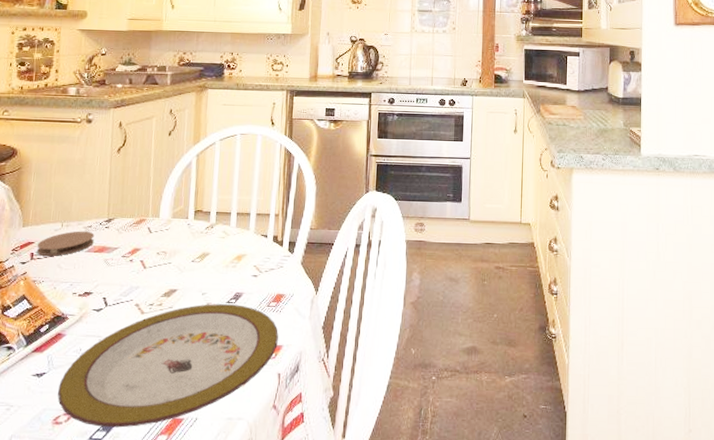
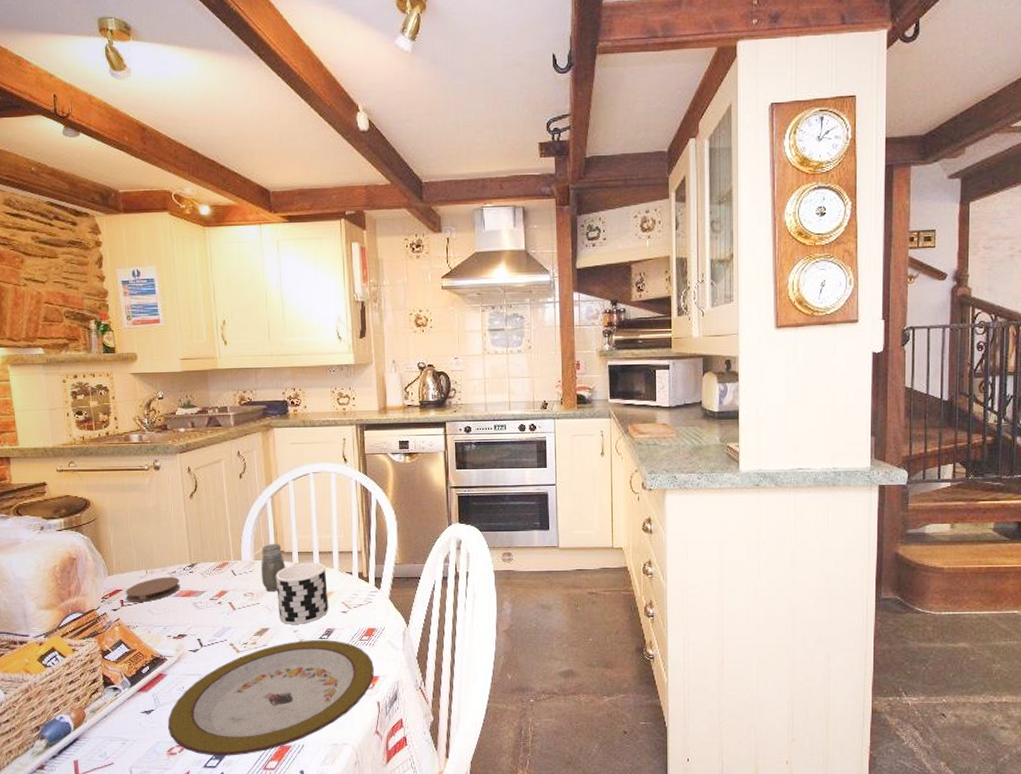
salt and pepper shaker: none [176,202,203,251] -> present [260,543,286,591]
cup: none [189,223,242,287] -> present [276,562,328,624]

